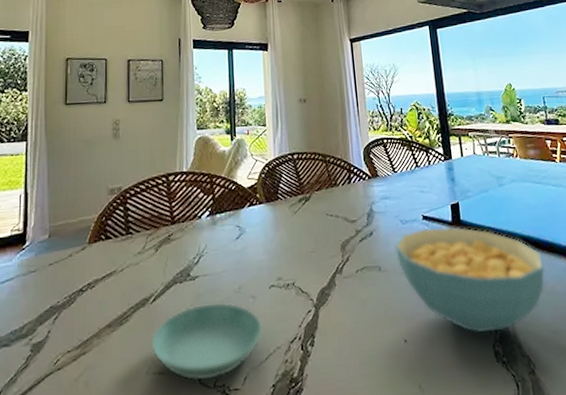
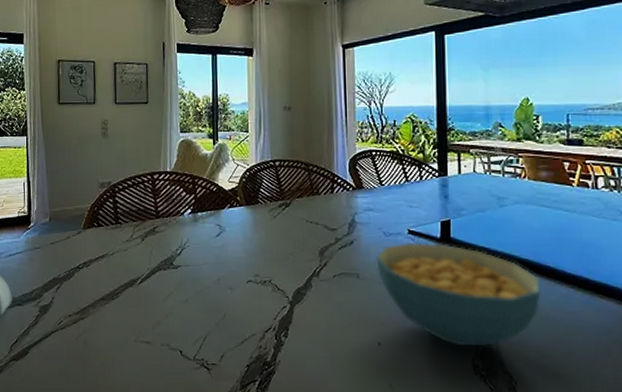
saucer: present [151,302,264,381] -> none [138,290,240,353]

